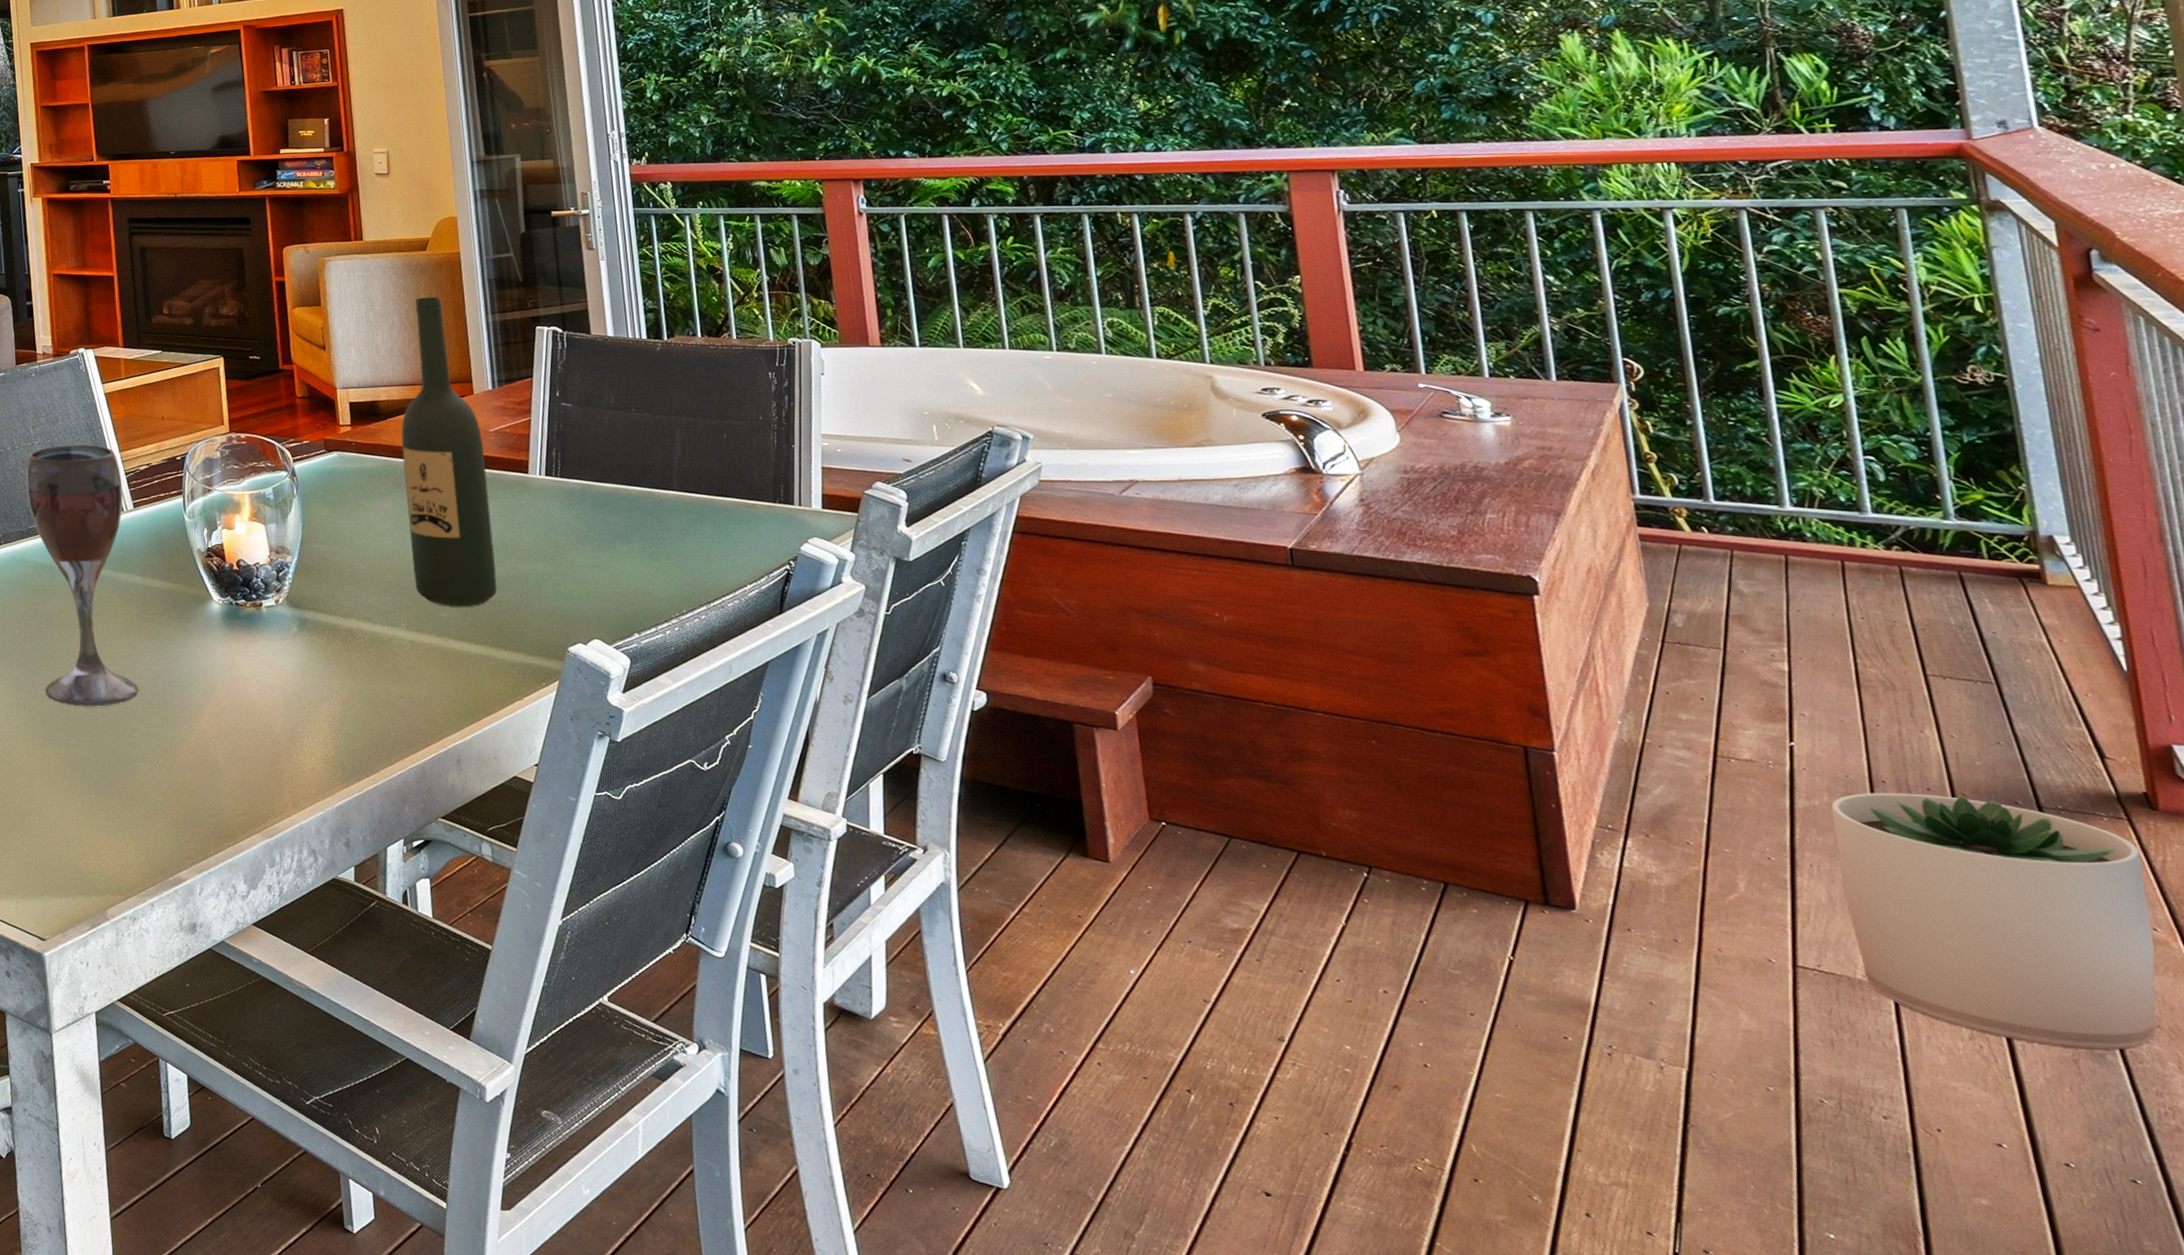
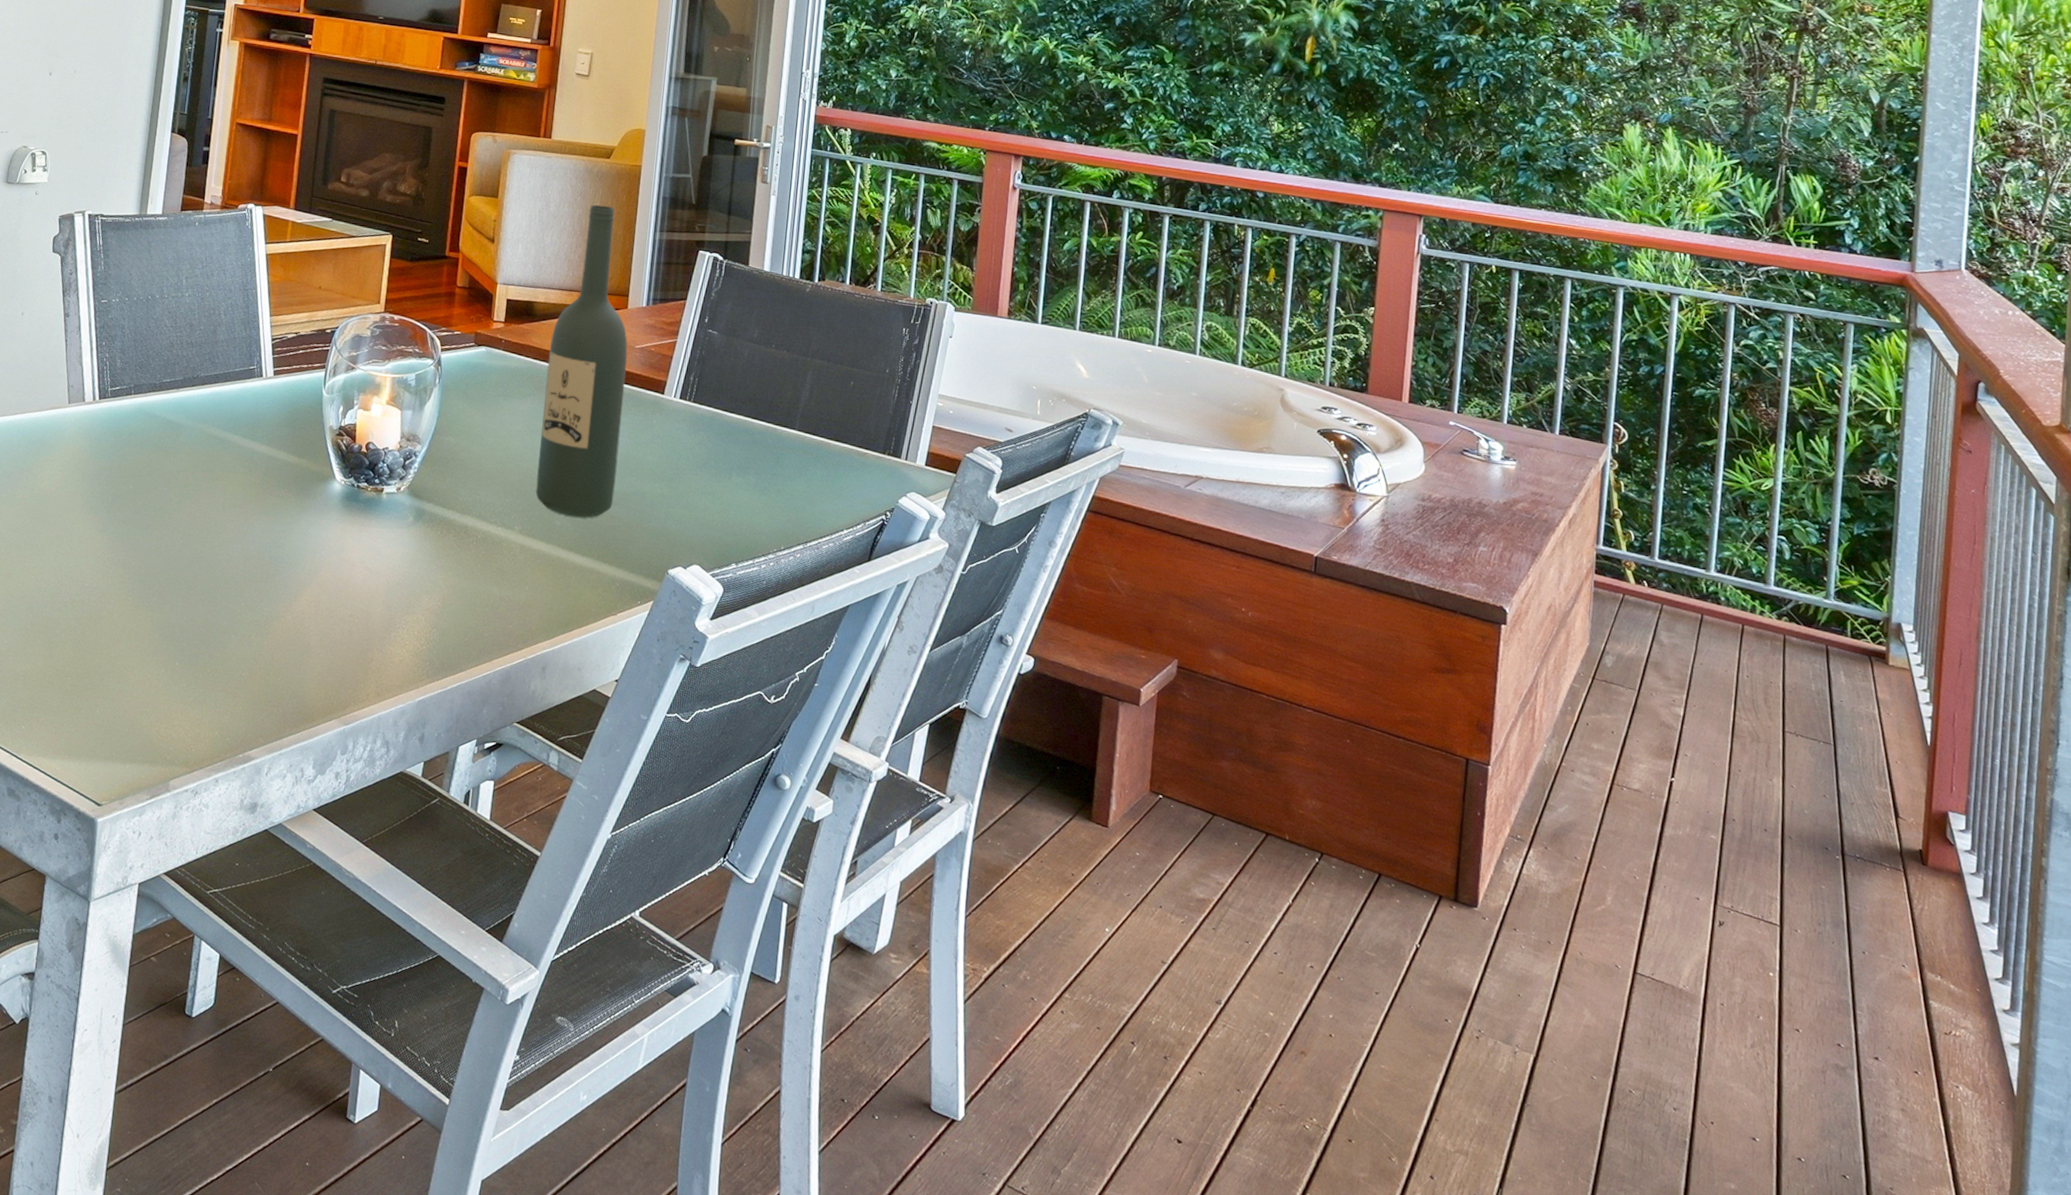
cup: present [26,445,139,707] -> none [148,301,268,574]
planter: present [1831,793,2157,1051] -> none [1684,828,1906,1066]

